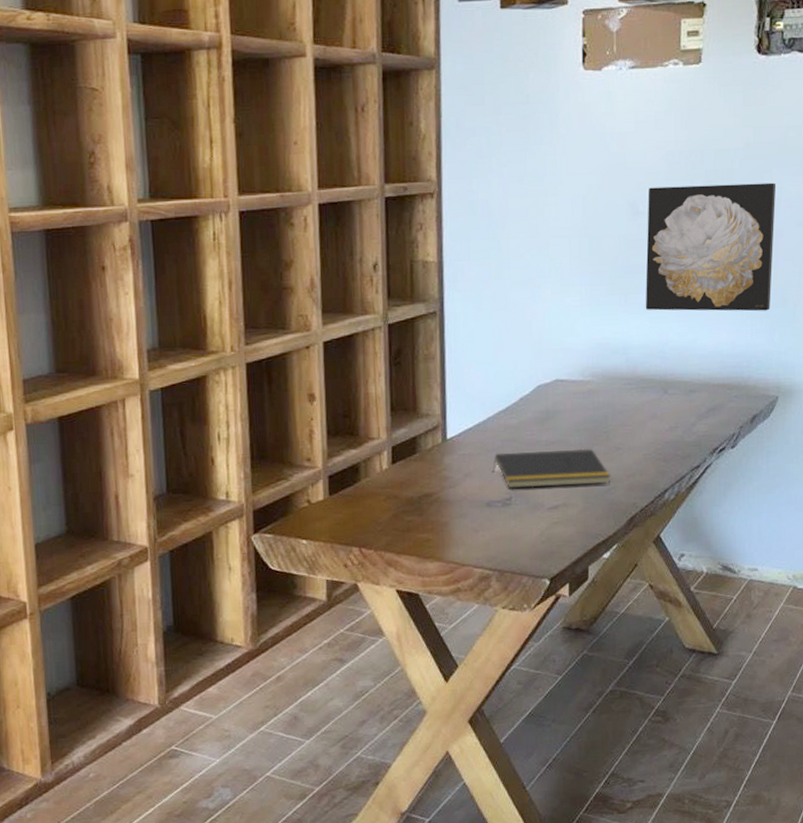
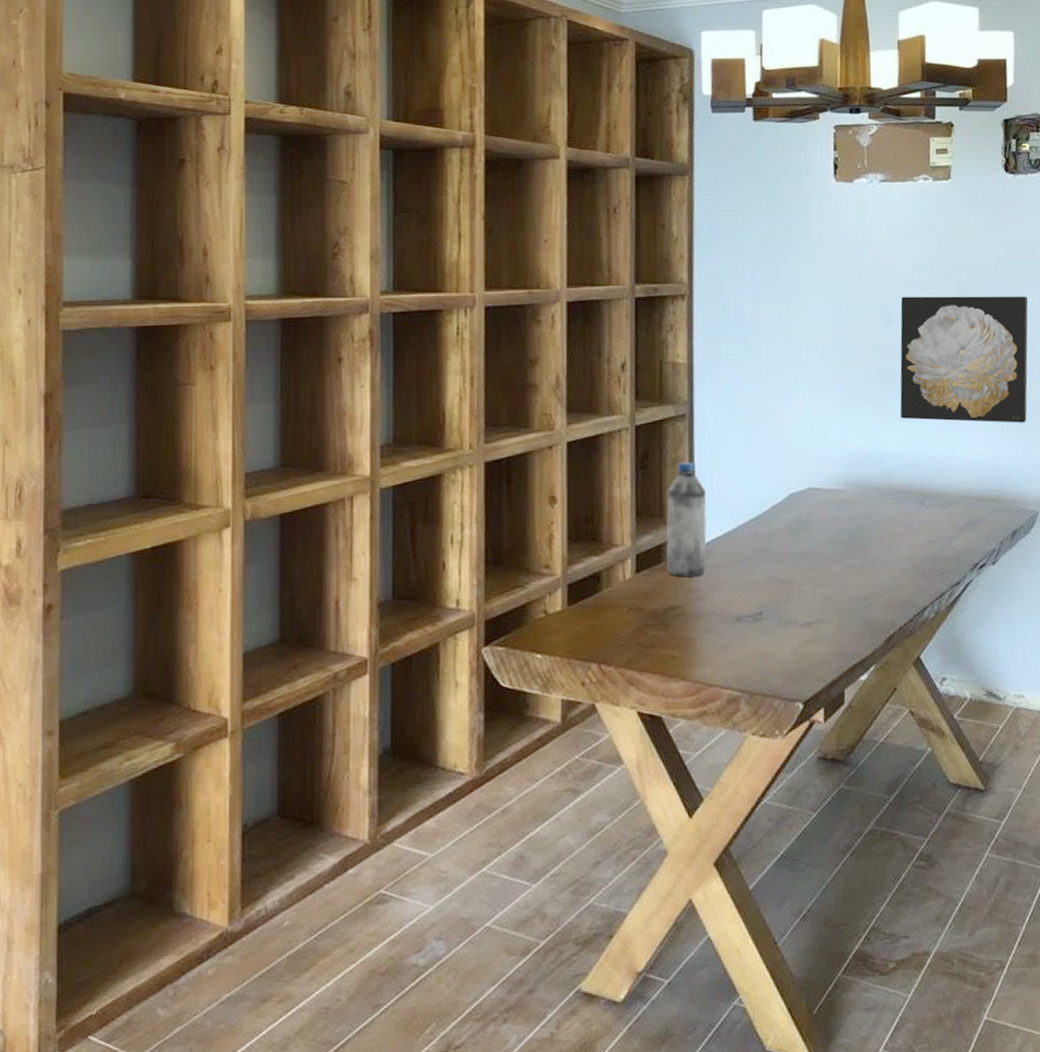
water bottle: none [419,357,458,466] -> present [666,462,707,577]
notepad: present [493,448,611,489] -> none [743,561,868,603]

